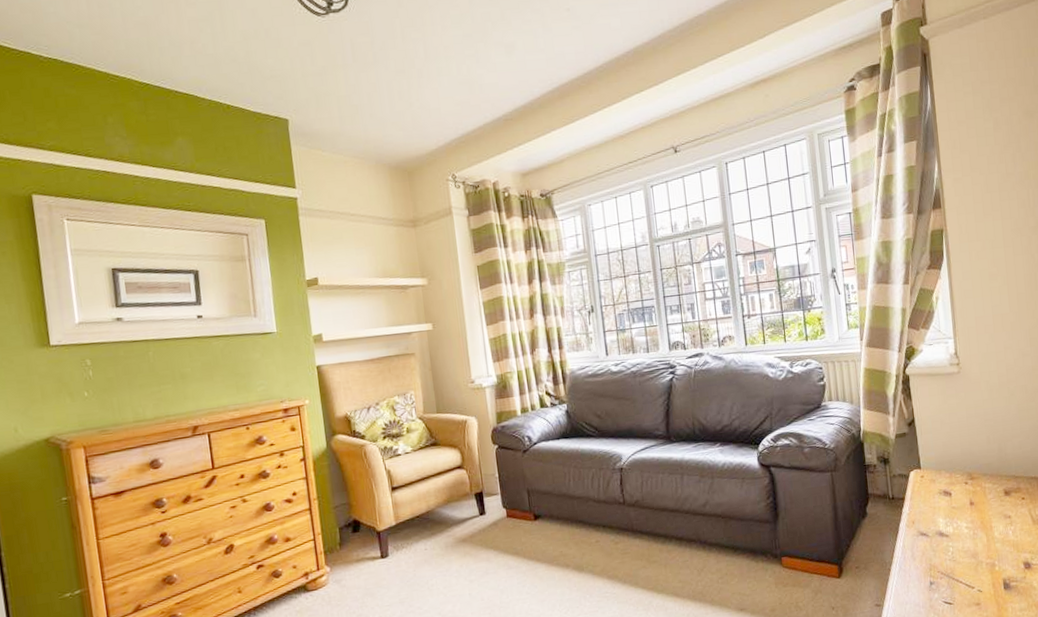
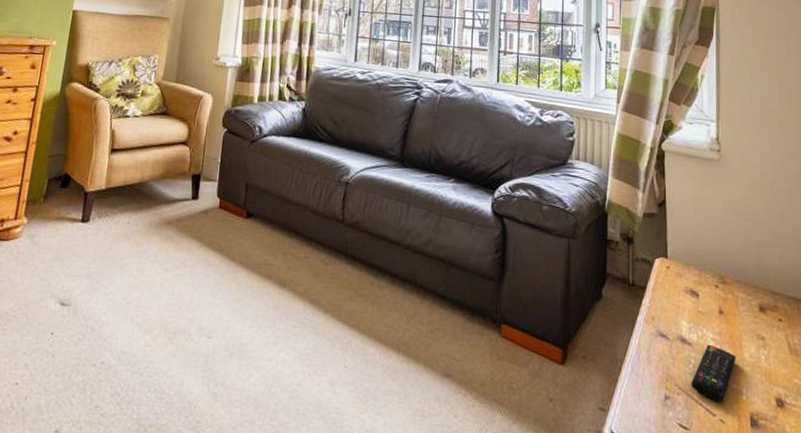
remote control: none [951,532,988,577] -> present [691,344,736,402]

